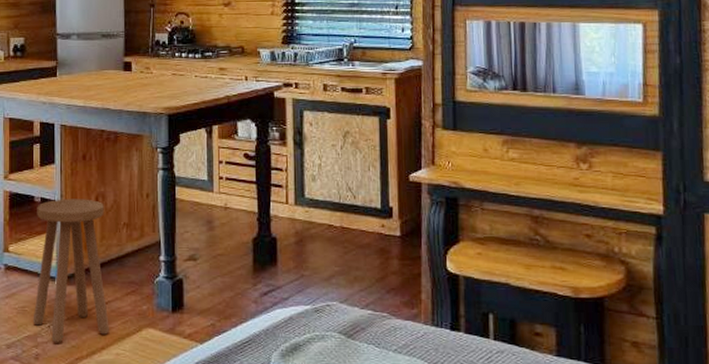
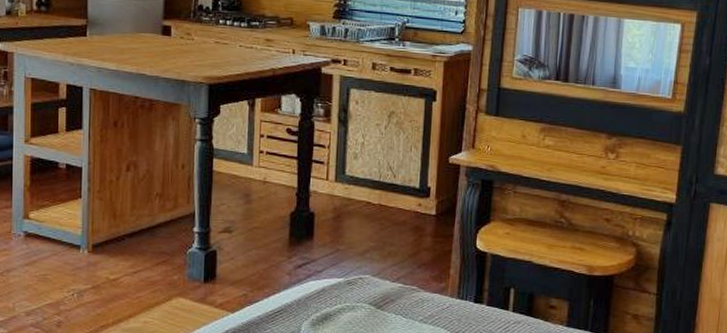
stool: present [33,199,109,343] -> none [55,166,138,311]

